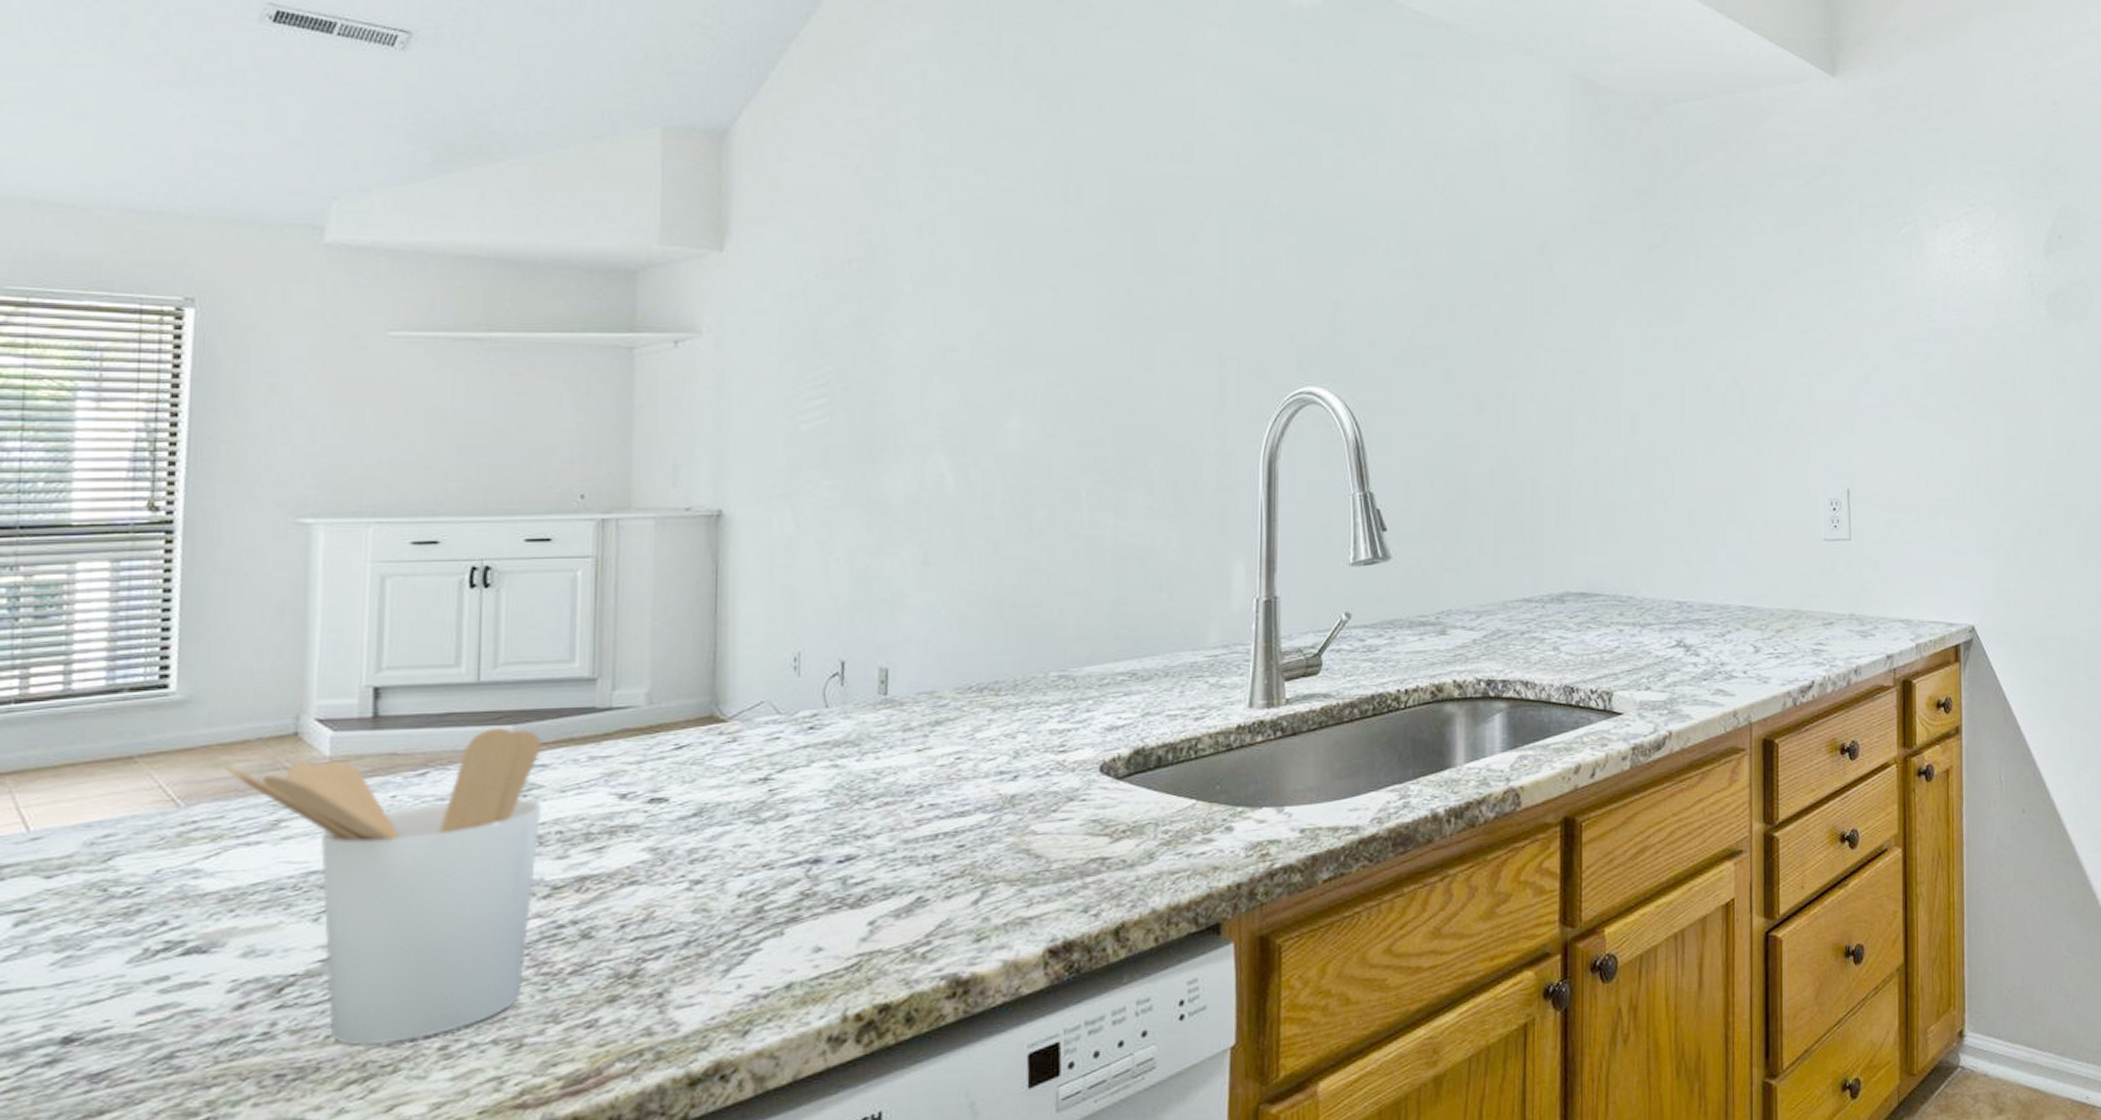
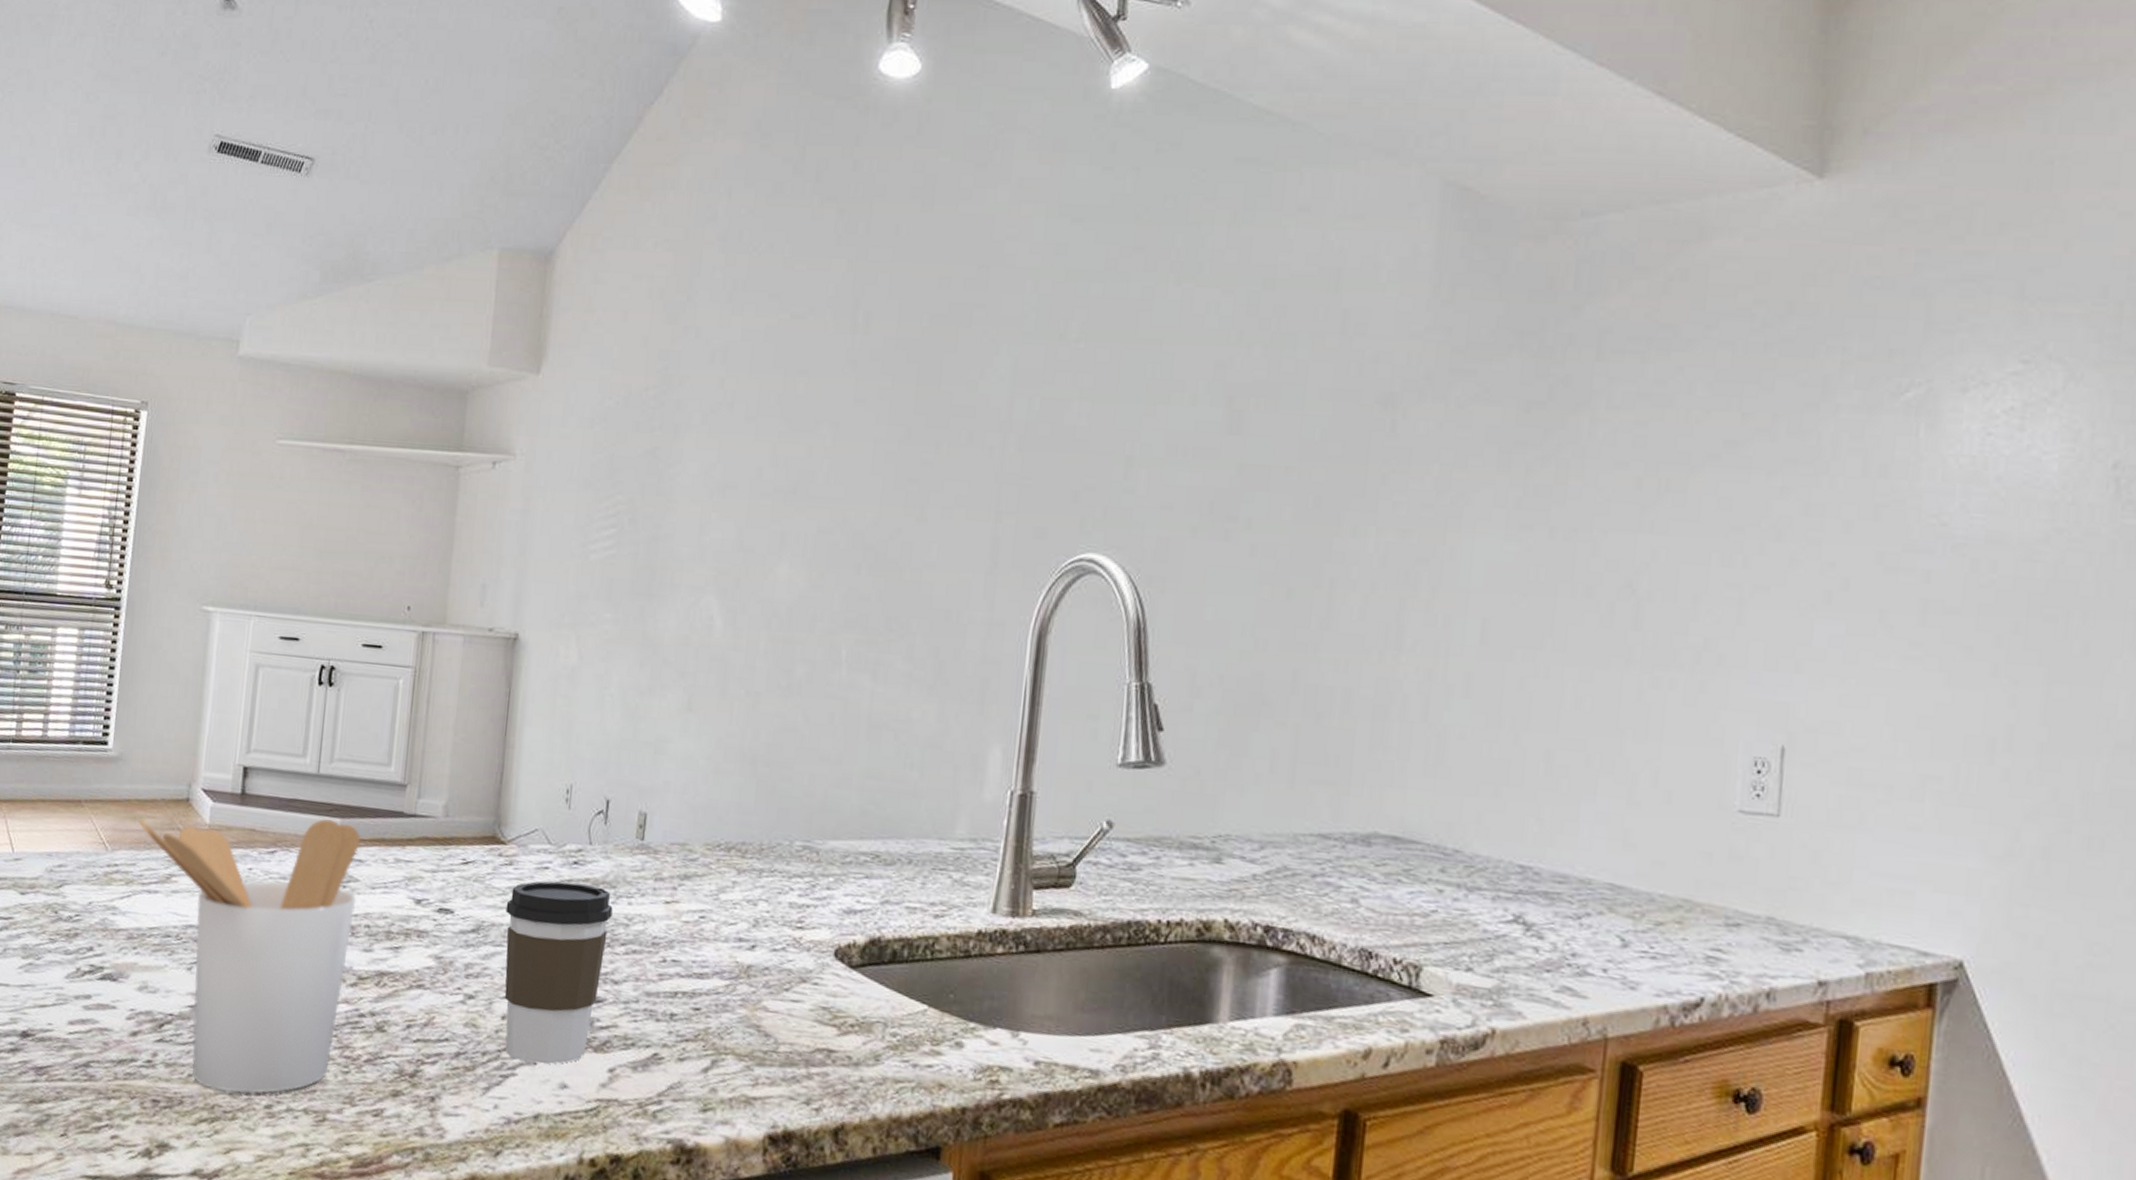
coffee cup: none [732,747,858,935] -> present [504,881,613,1065]

